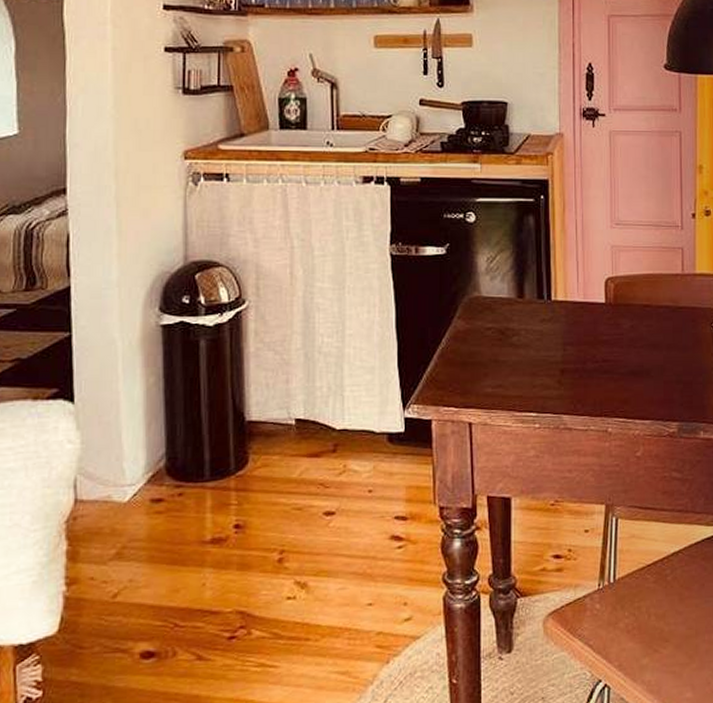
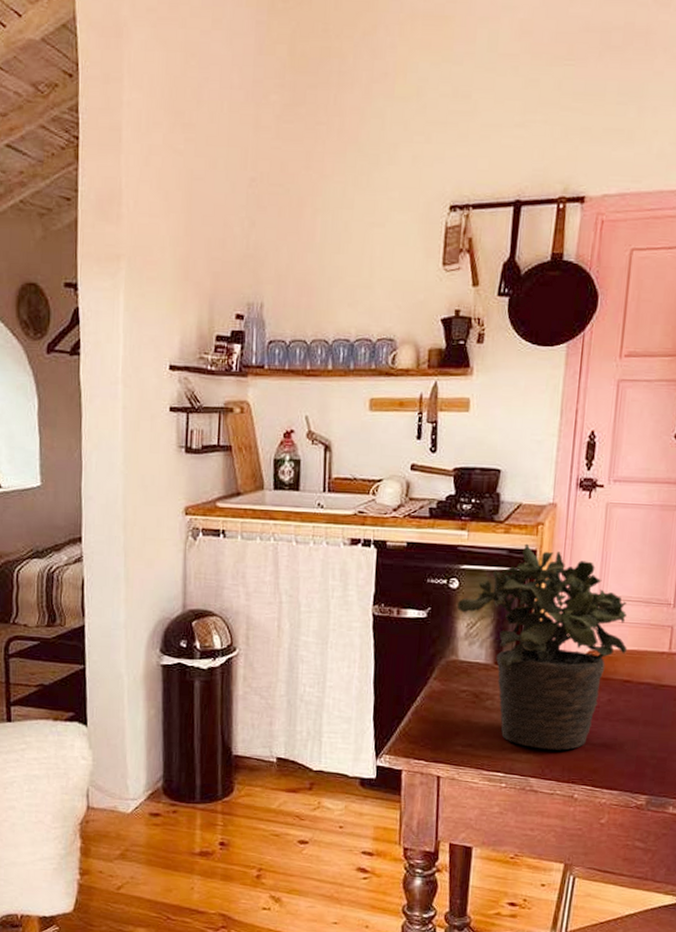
potted plant: none [476,173,644,383] -> present [457,543,628,750]

